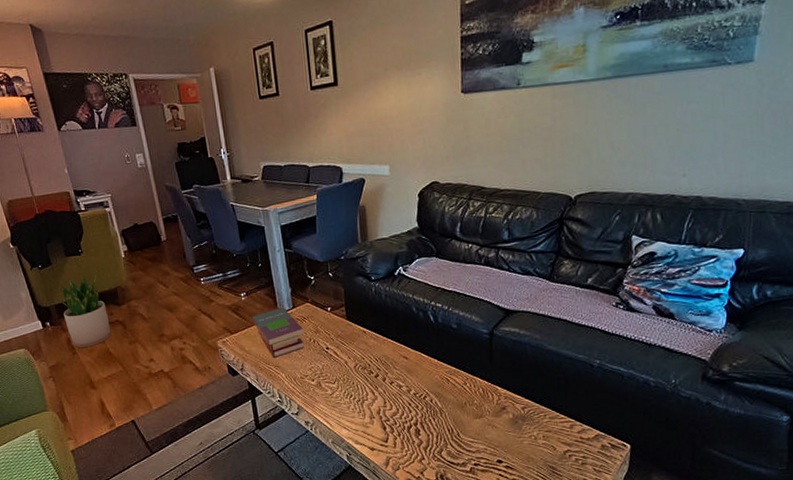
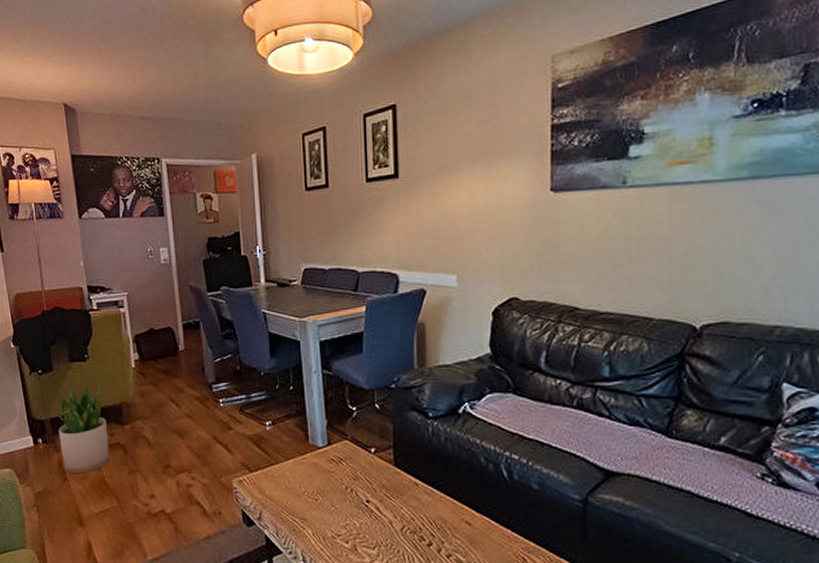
books: present [251,307,305,358] -> none [276,443,340,507]

